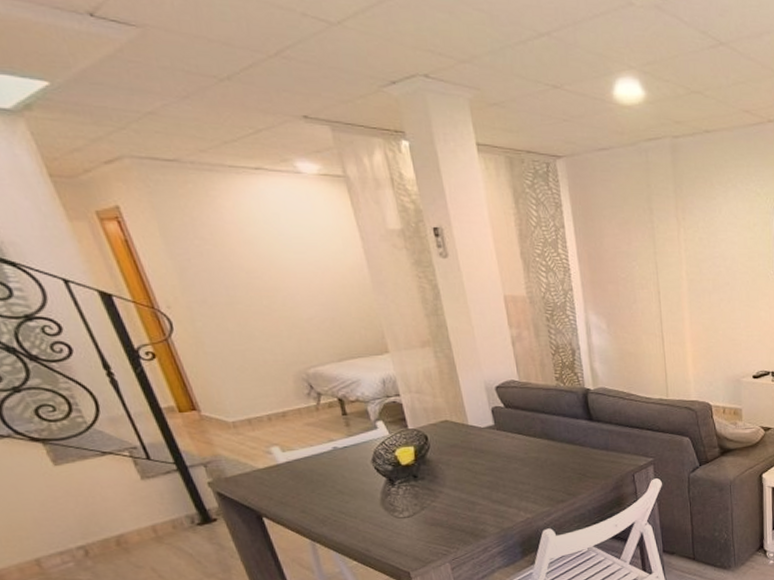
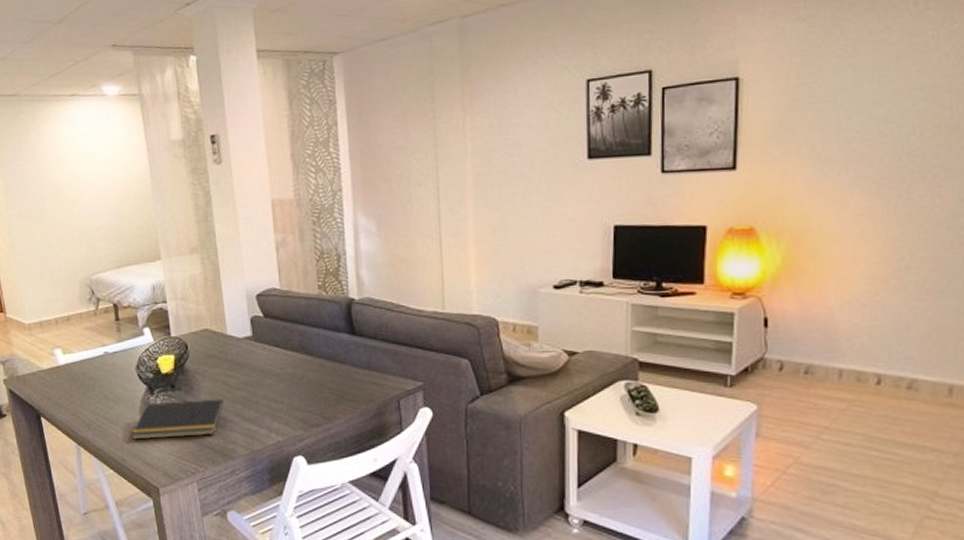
notepad: none [374,485,471,531] -> present [131,399,223,440]

